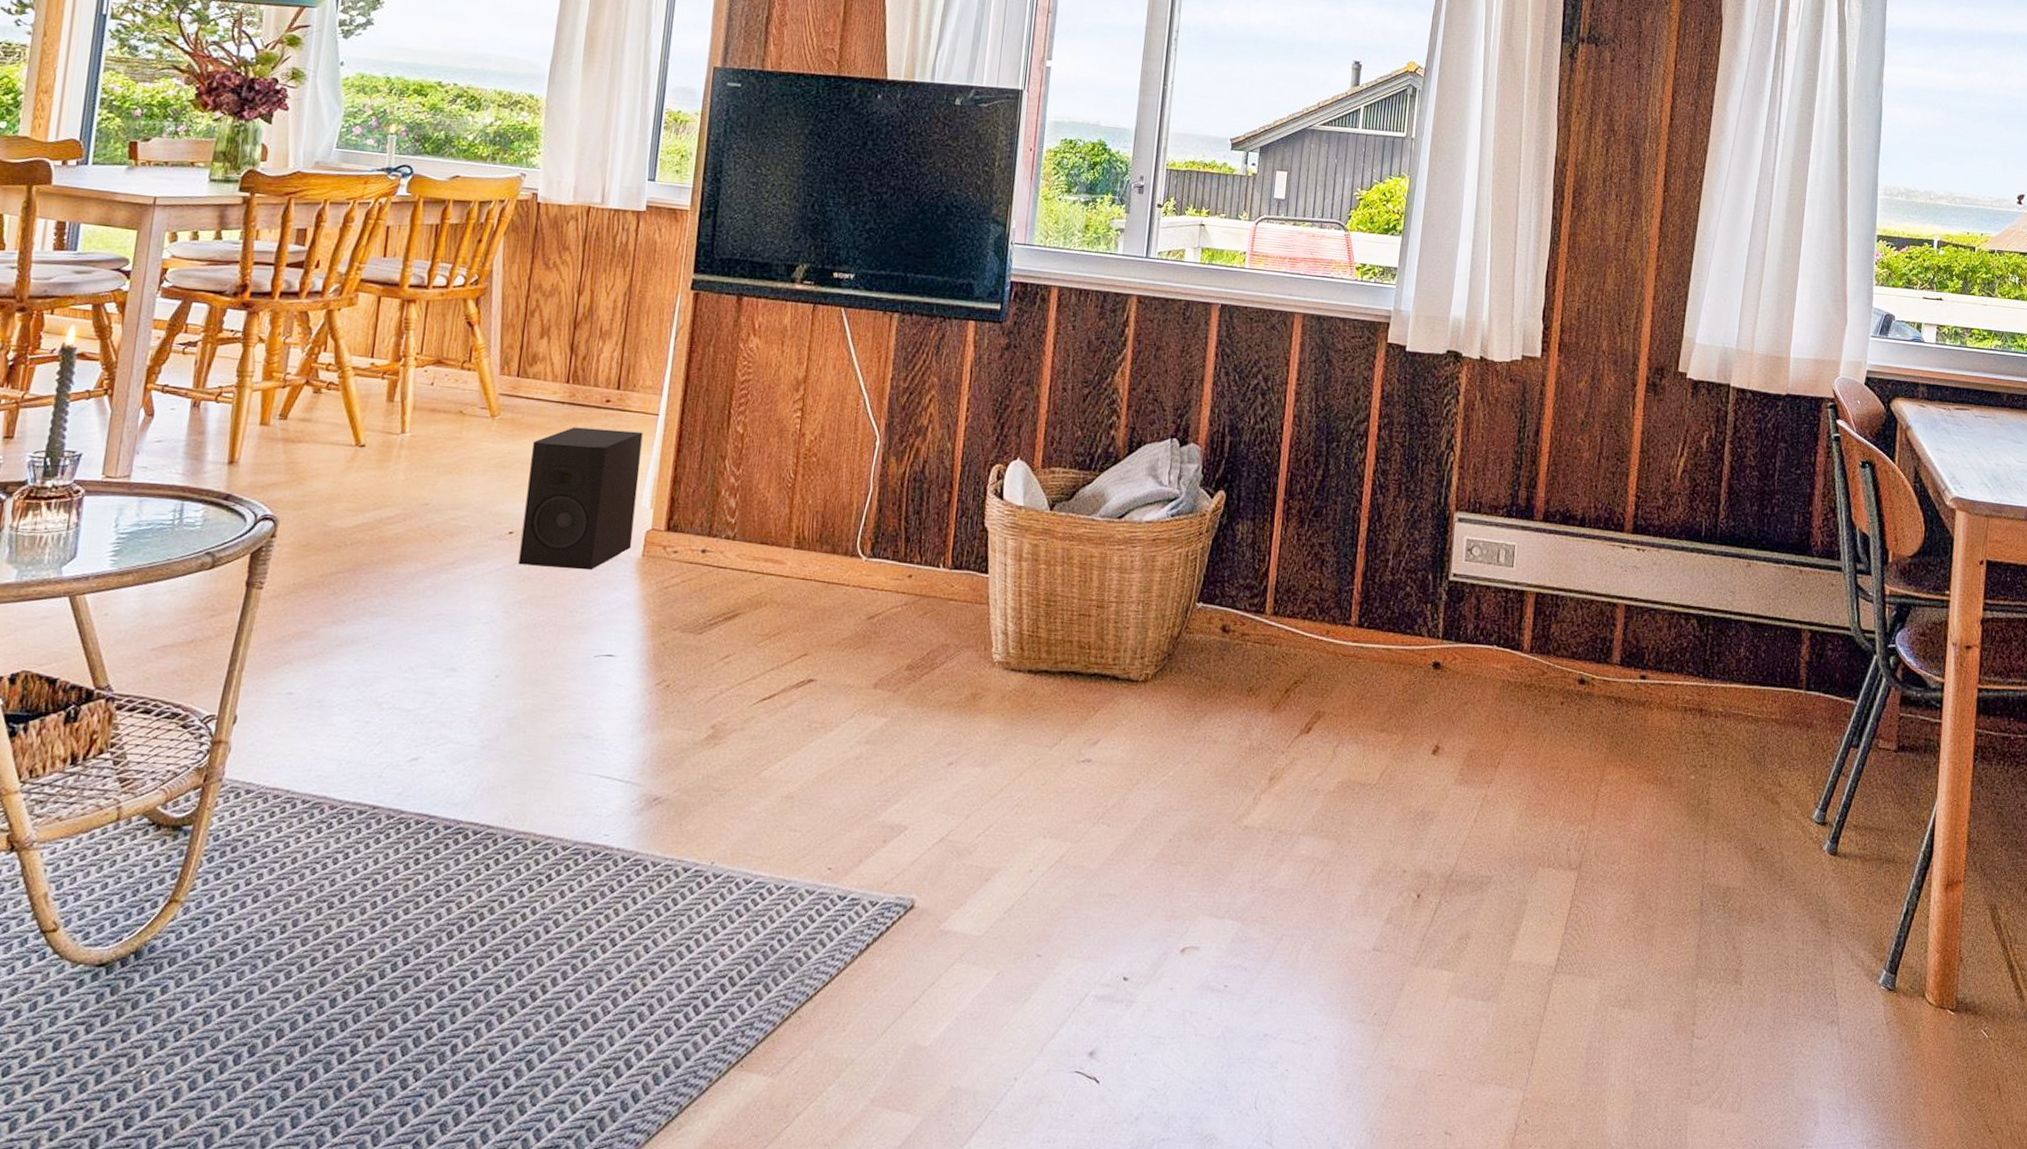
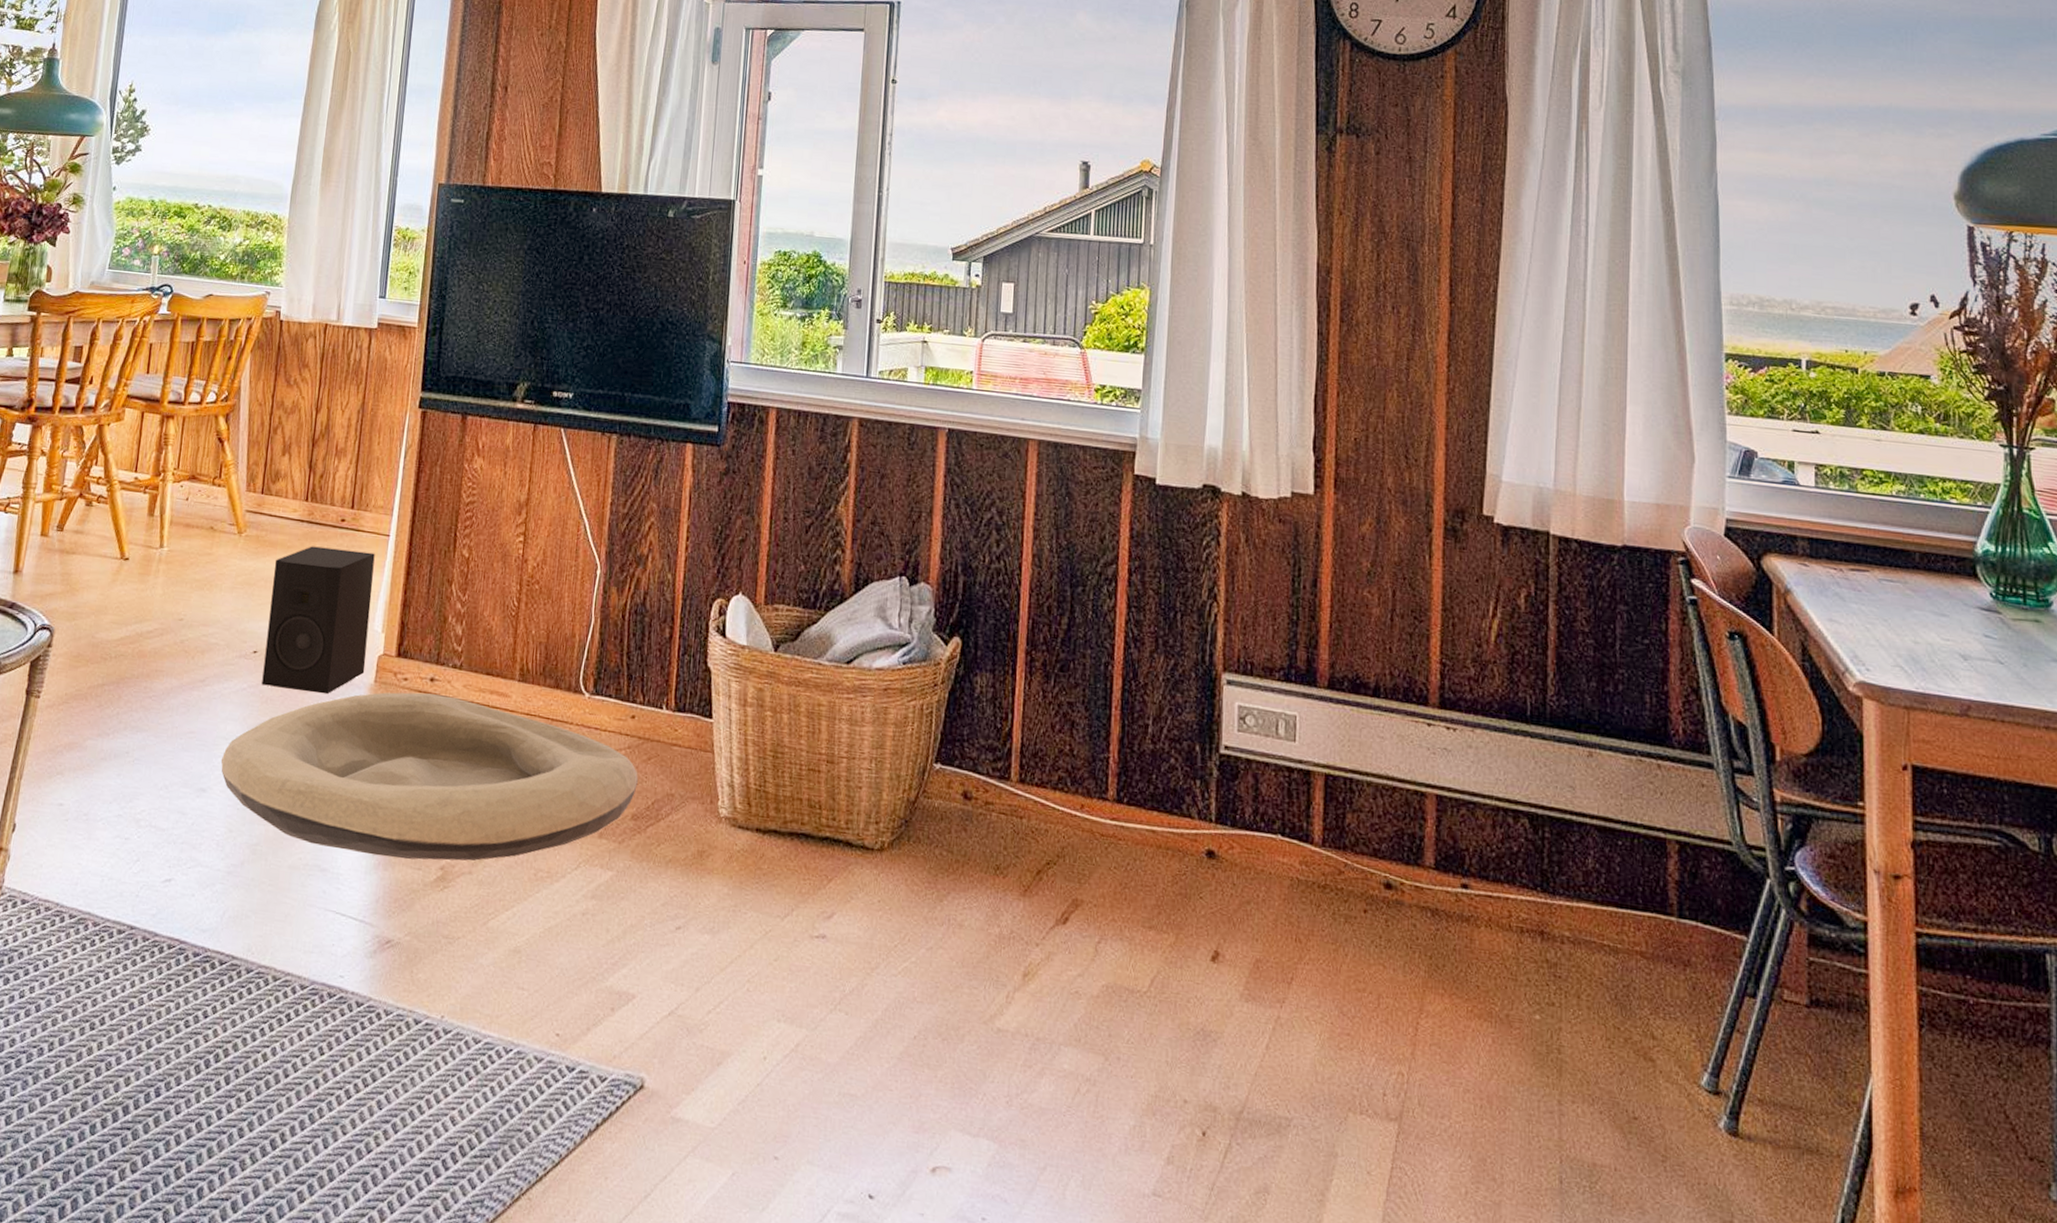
dog bed: none [473,564,914,722] -> present [221,692,638,862]

